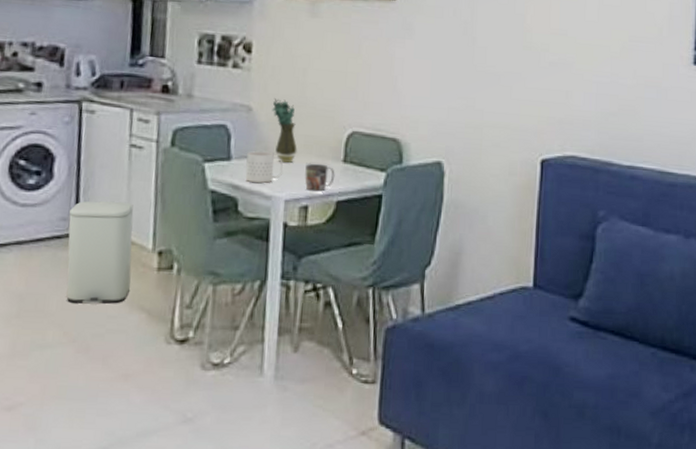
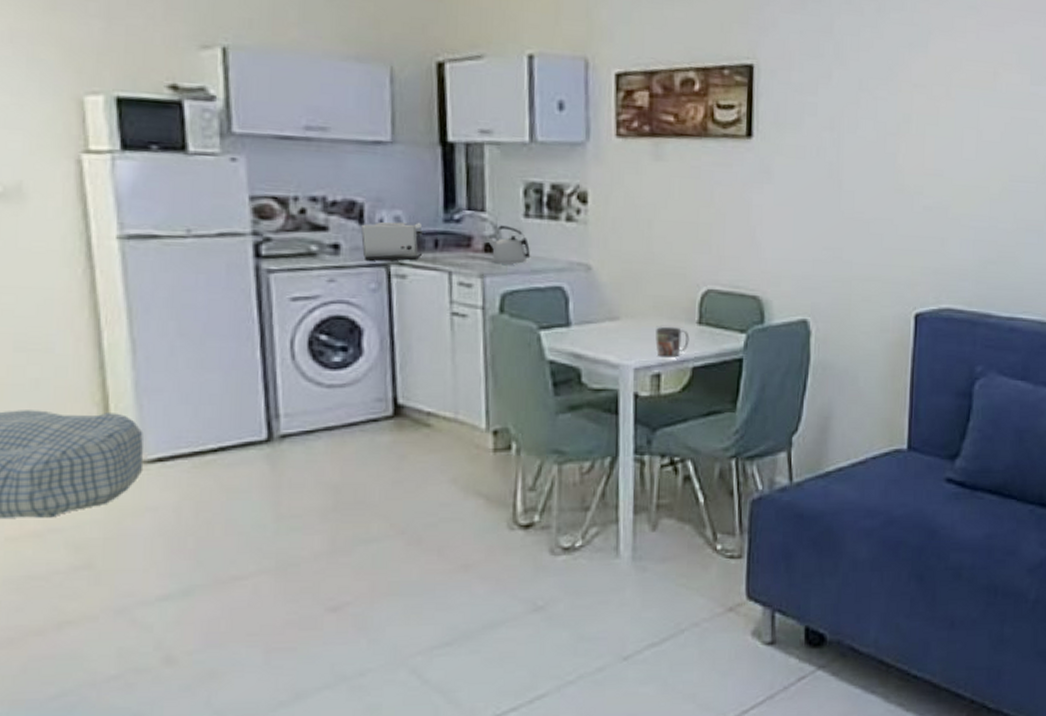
toaster: none [60,64,112,99] -> present [361,221,424,261]
pedal bin: present [66,201,134,305] -> none [385,377,464,492]
kettle: none [163,70,201,105] -> present [485,225,531,266]
mug: present [245,151,283,184] -> none [588,314,631,351]
vase: present [272,98,298,163] -> none [614,255,646,327]

